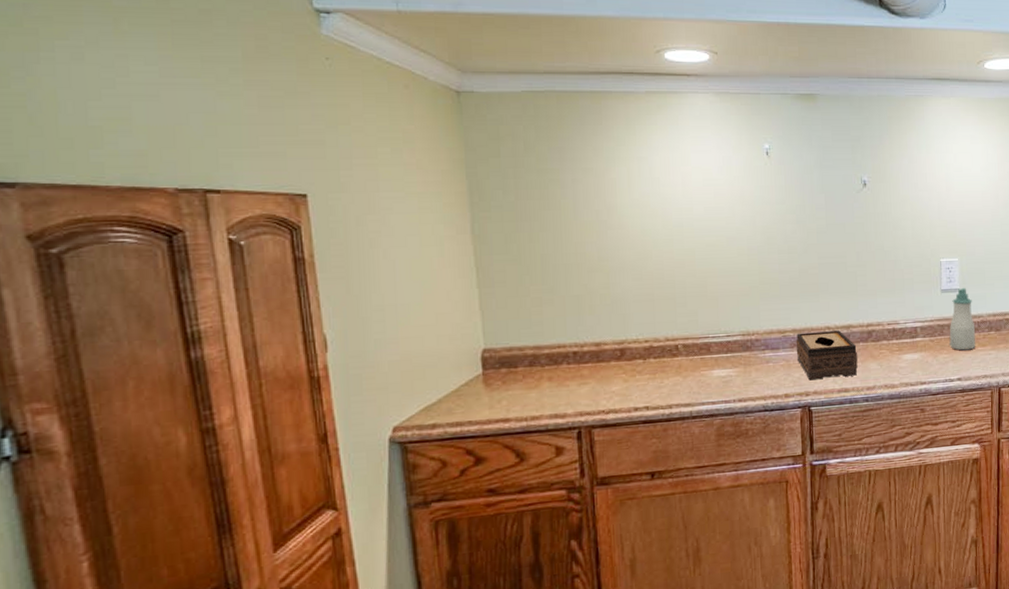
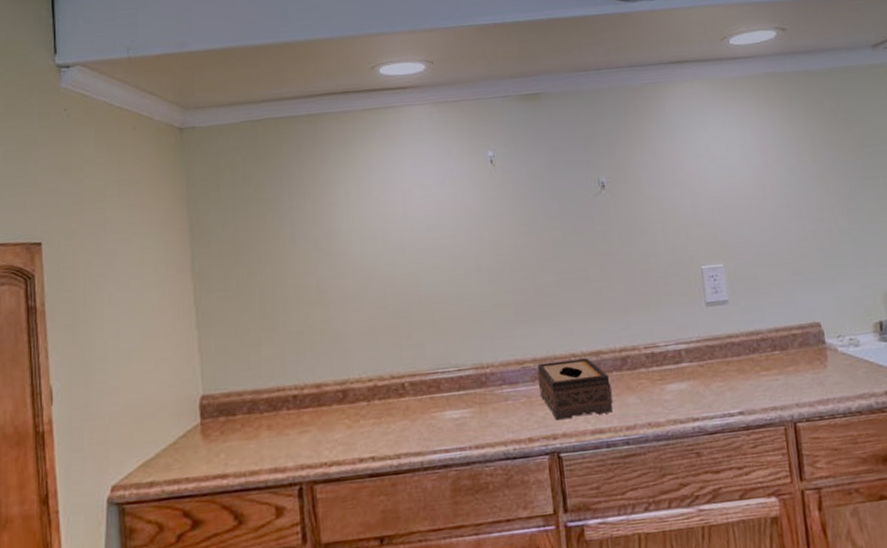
soap bottle: present [949,287,976,351] -> none [721,298,758,377]

